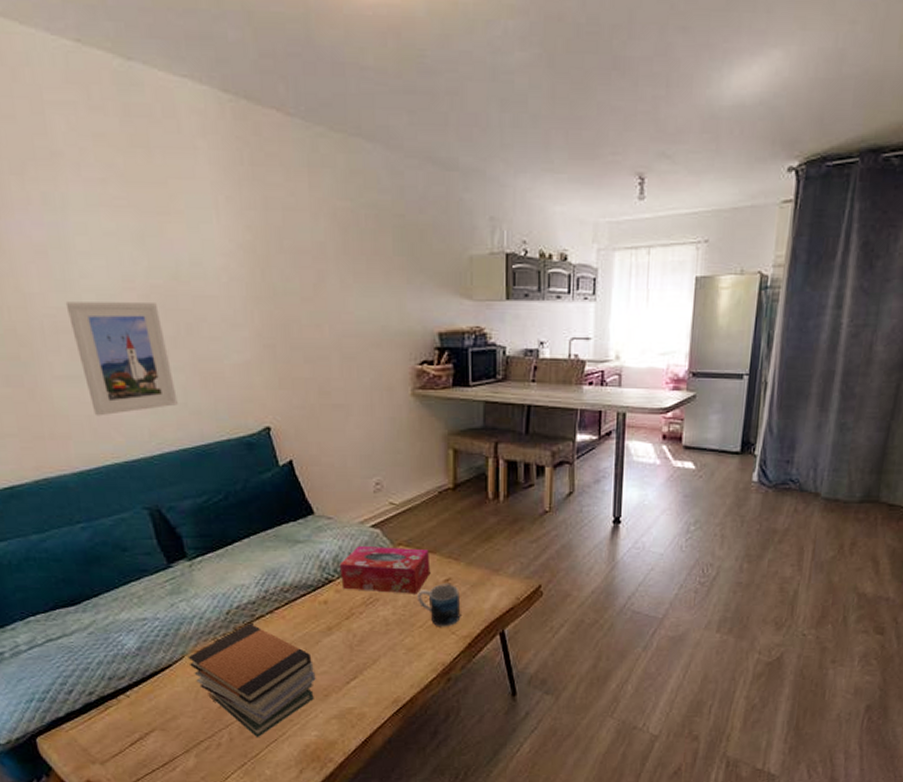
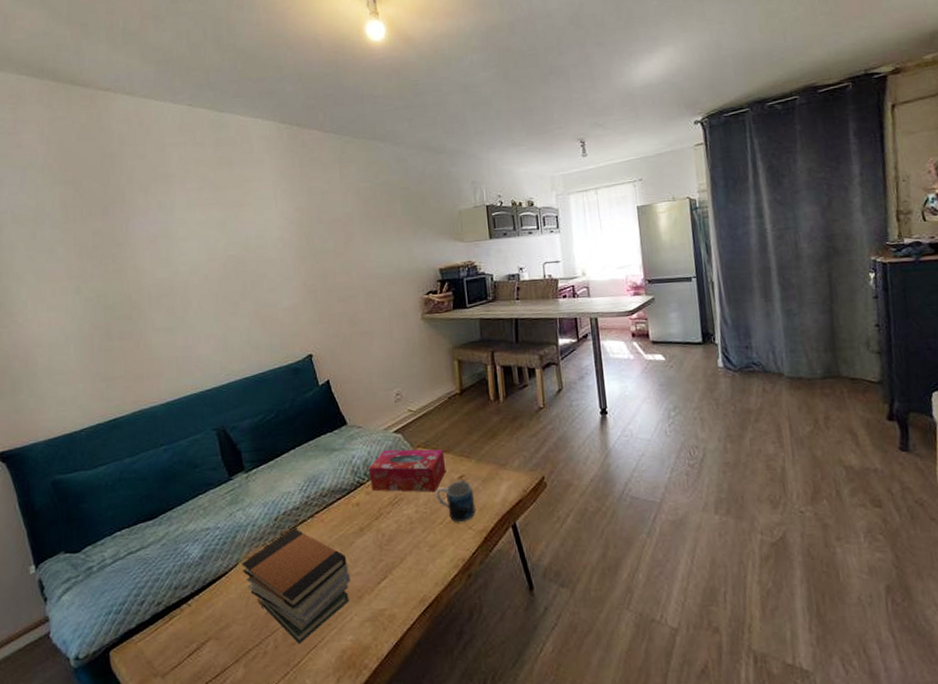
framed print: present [65,302,178,416] -> none [167,268,243,357]

